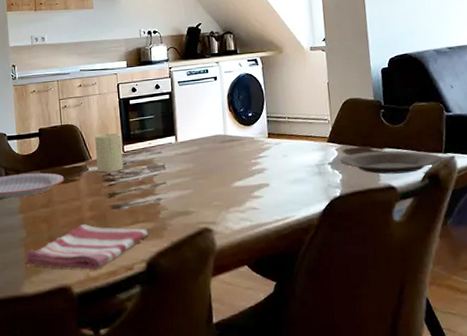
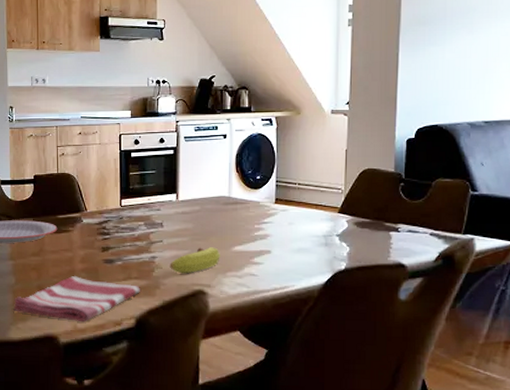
candle: present [95,133,124,173] -> none [92,186,121,226]
fruit: none [174,185,222,213] -> present [170,247,220,274]
plate: present [339,150,442,174] -> none [349,226,460,252]

